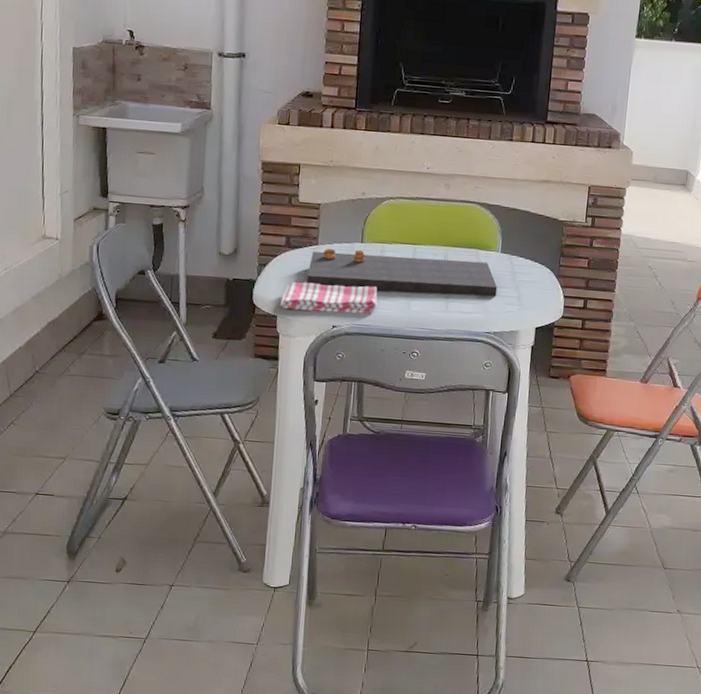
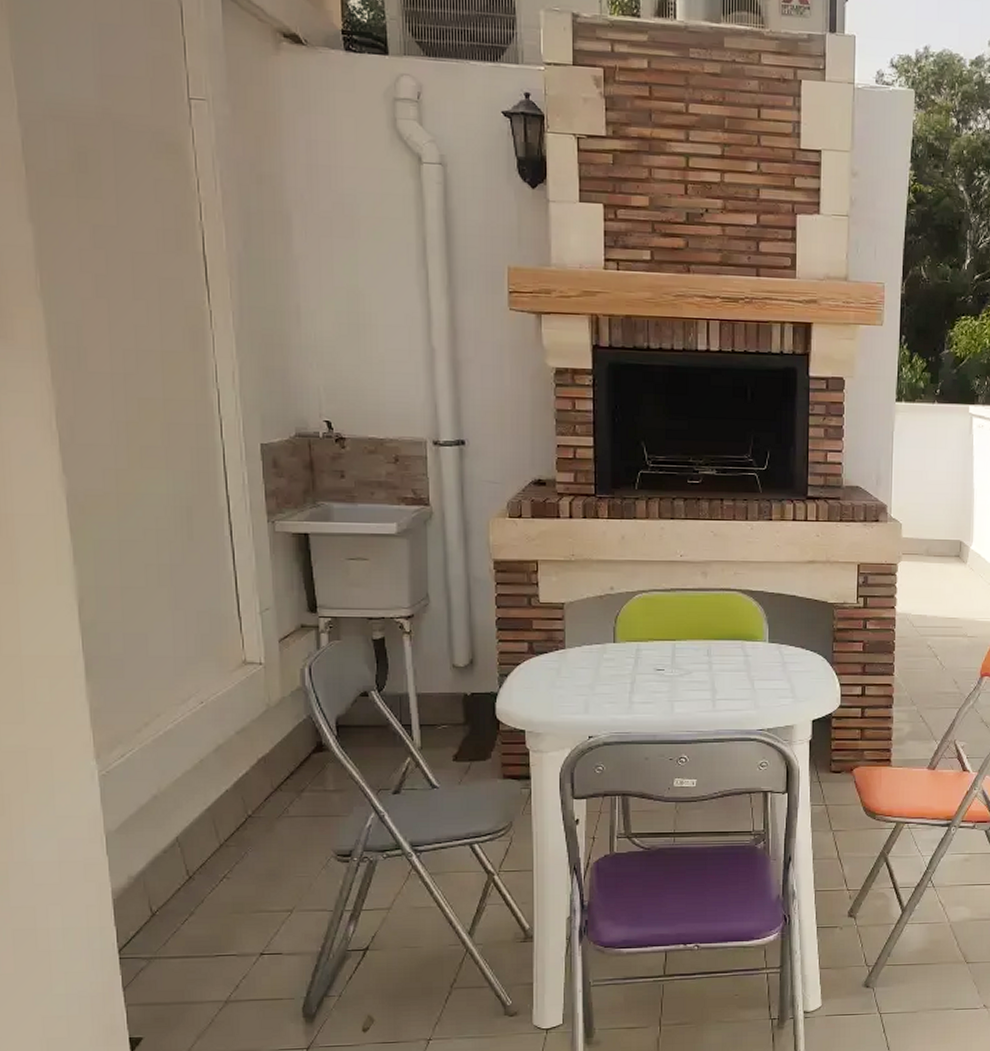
dish towel: present [280,282,378,314] -> none [528,689,637,722]
cutting board: present [307,248,498,297] -> none [556,650,768,695]

